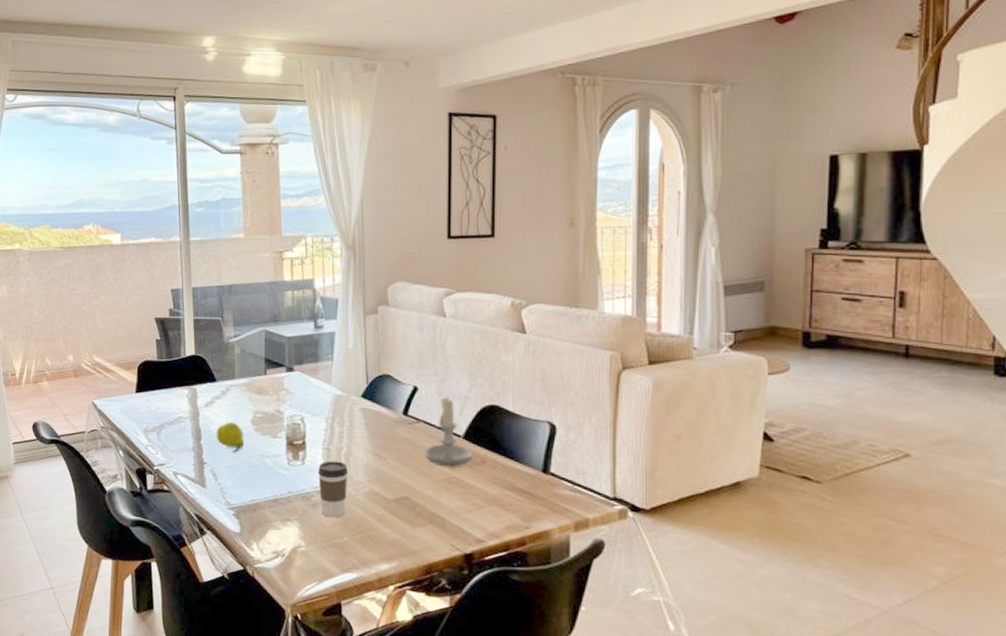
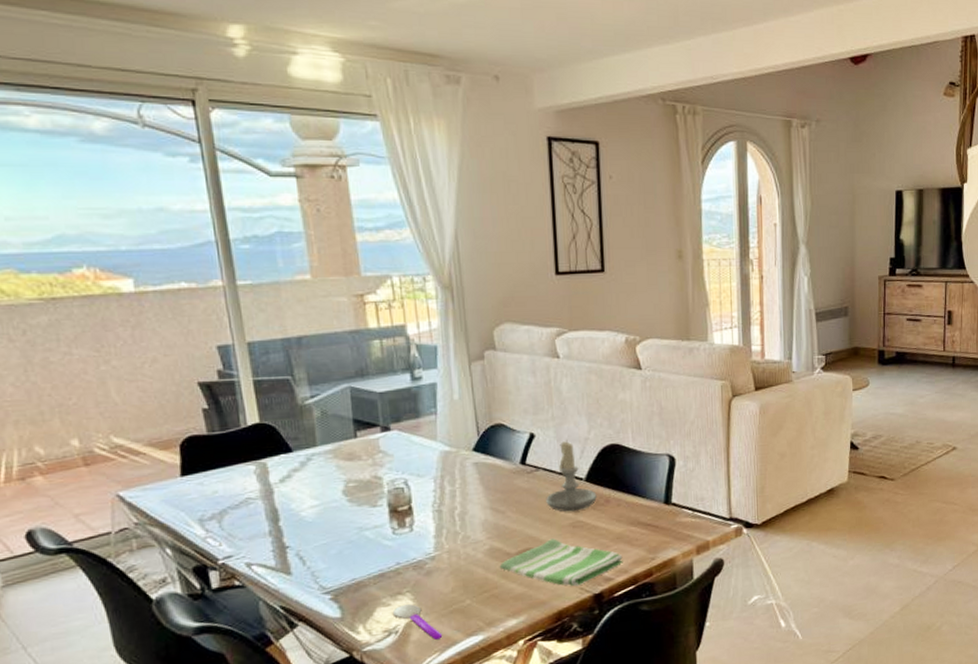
fruit: present [216,422,245,452] -> none [298,496,337,529]
spoon: none [281,531,322,570] -> present [392,604,443,640]
coffee cup: present [318,461,349,518] -> none [429,522,465,583]
dish towel: none [376,491,496,543] -> present [499,539,623,587]

